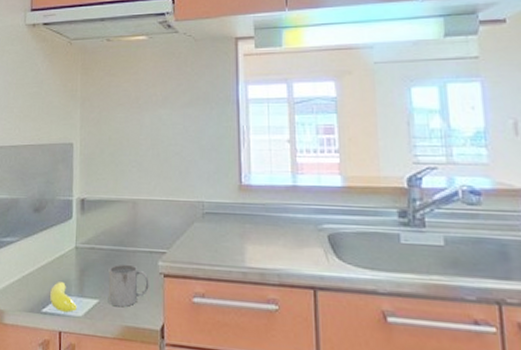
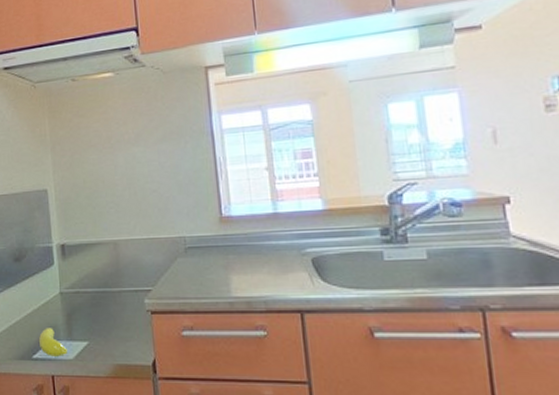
mug: present [108,264,149,308] -> none [95,304,137,347]

